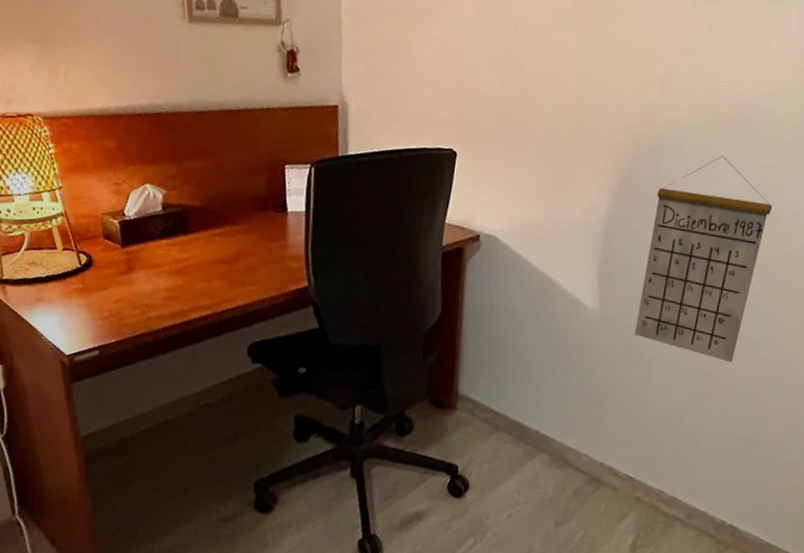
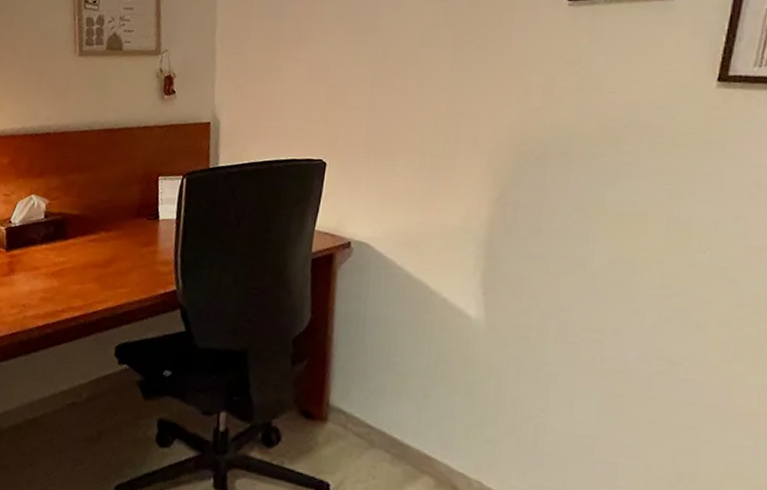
calendar: present [635,155,772,363] -> none [528,161,682,384]

